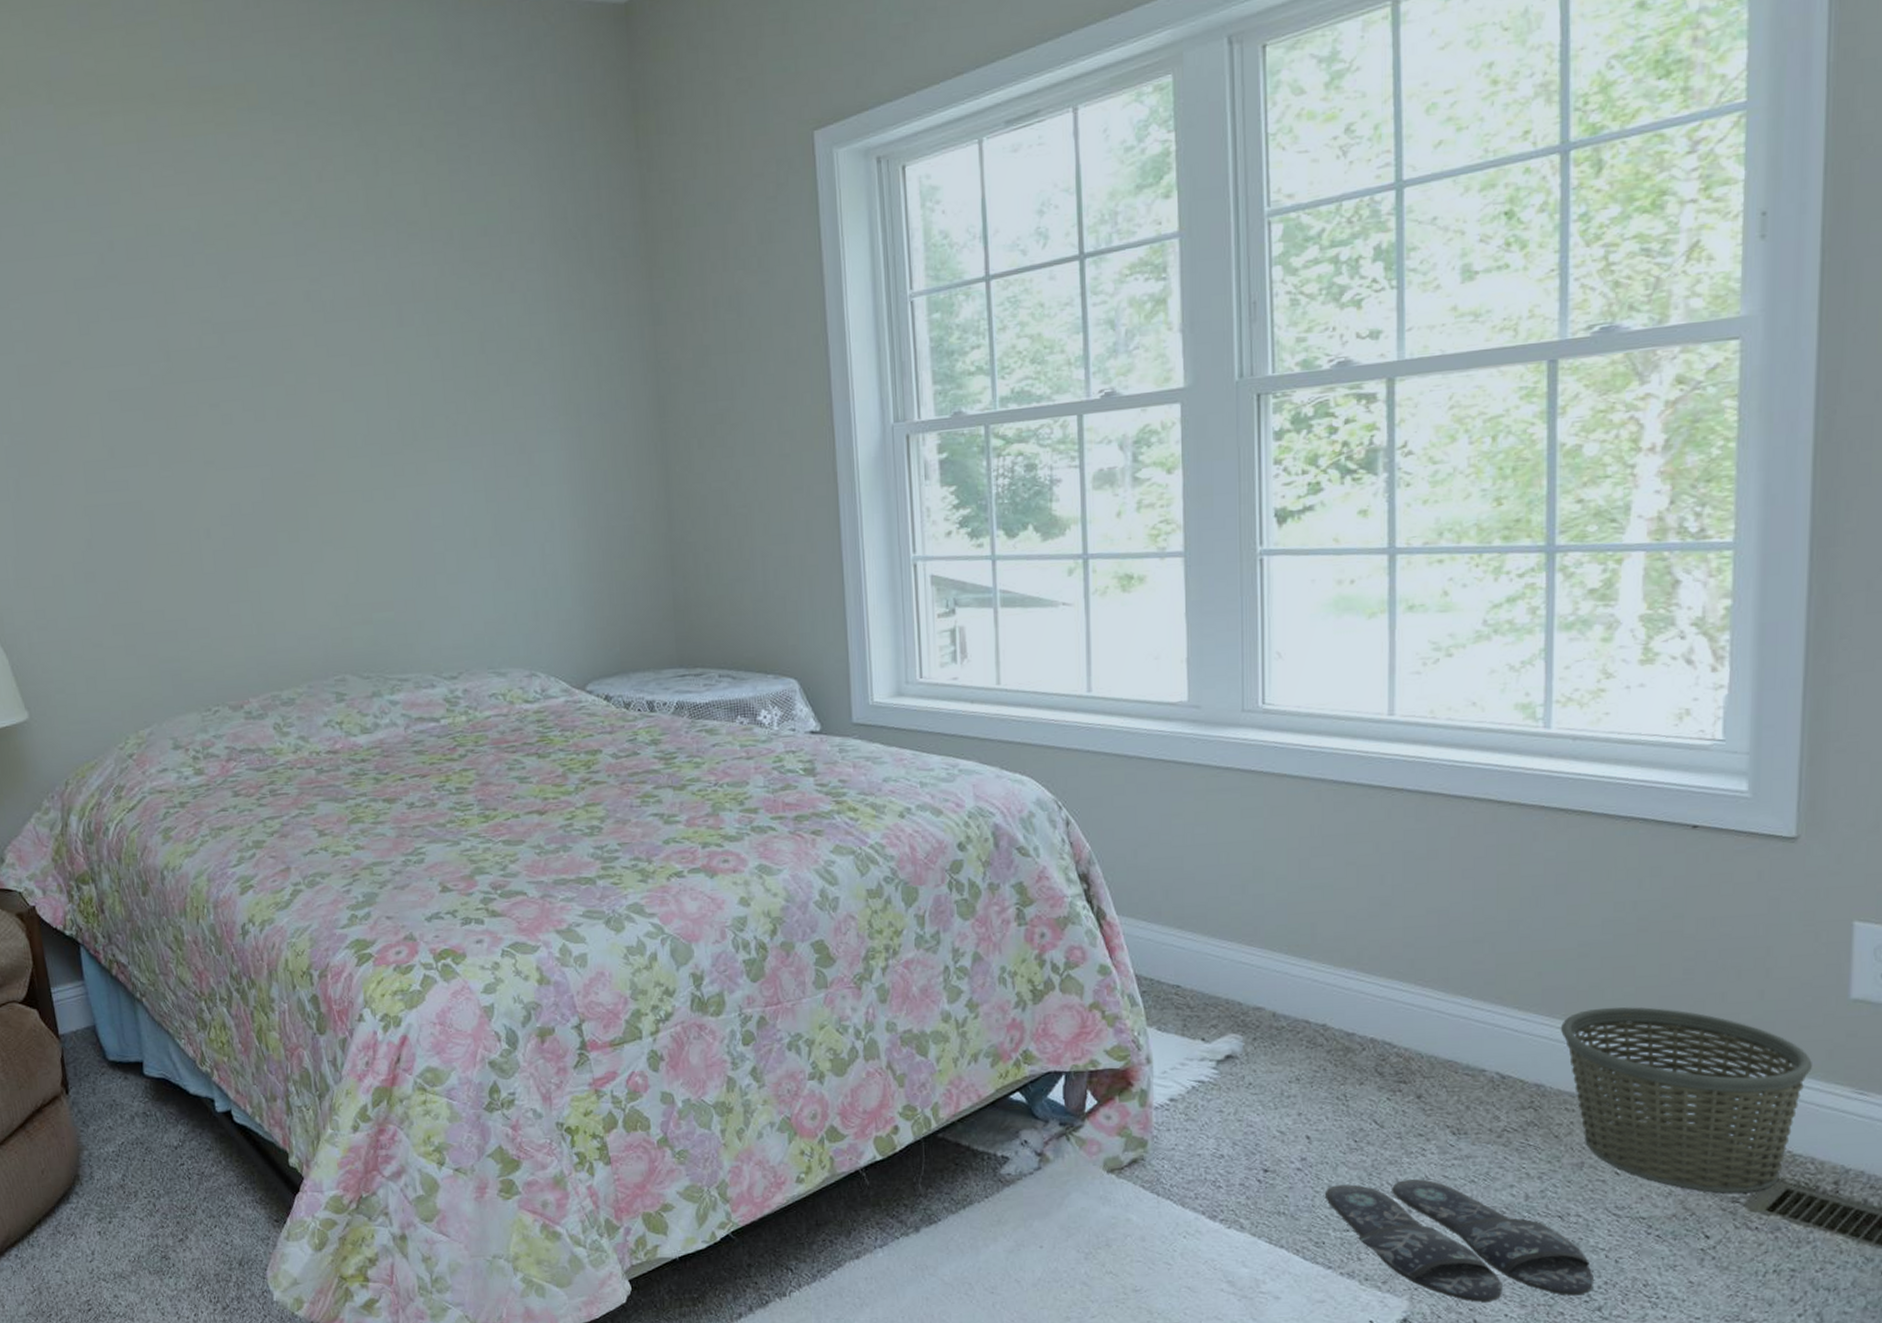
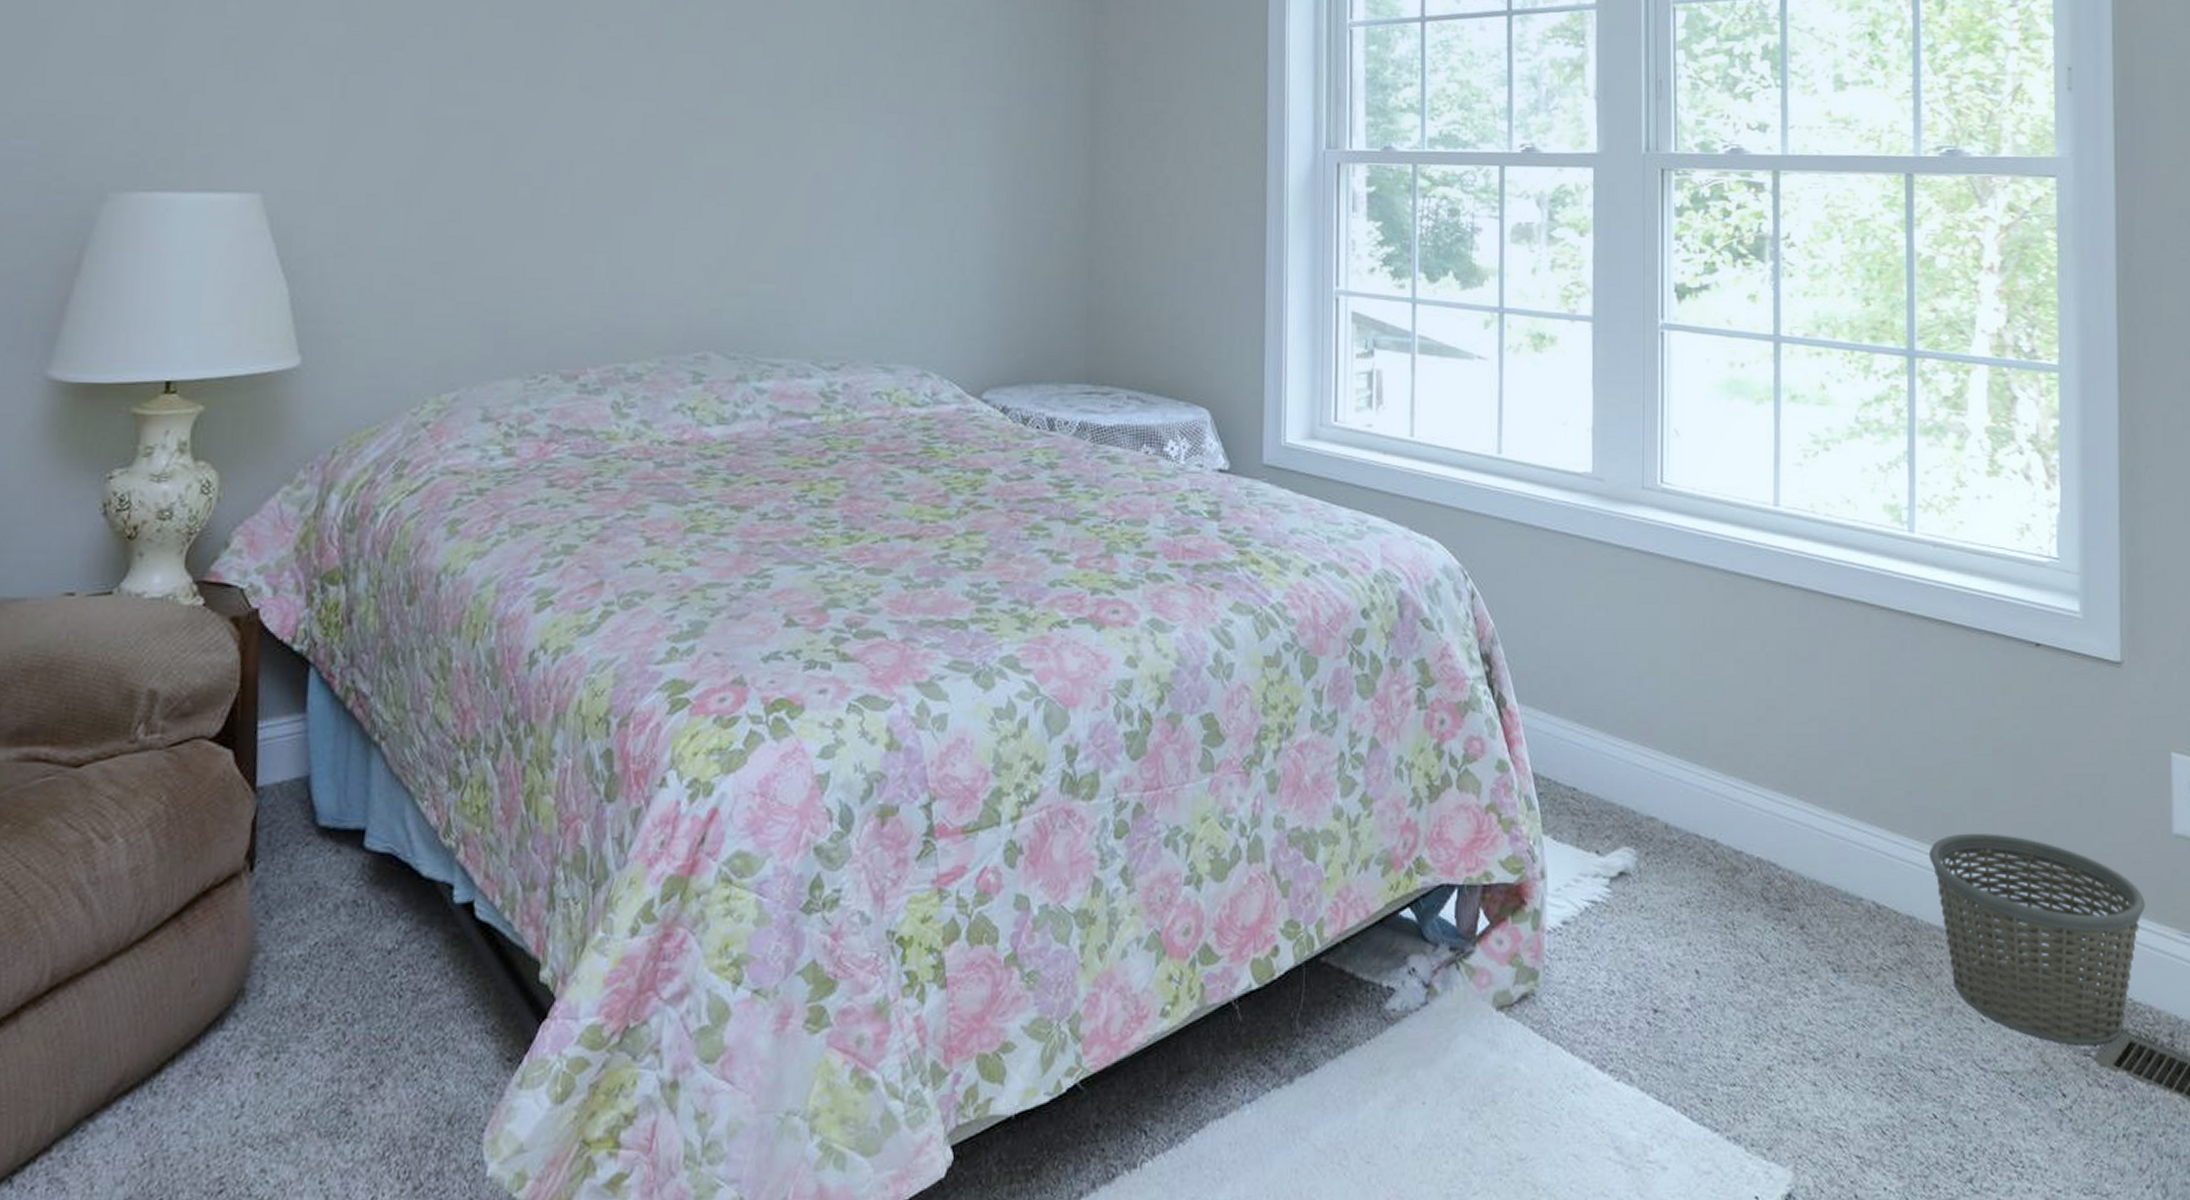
slippers: present [1324,1179,1594,1302] -> none [1712,1024,1965,1173]

